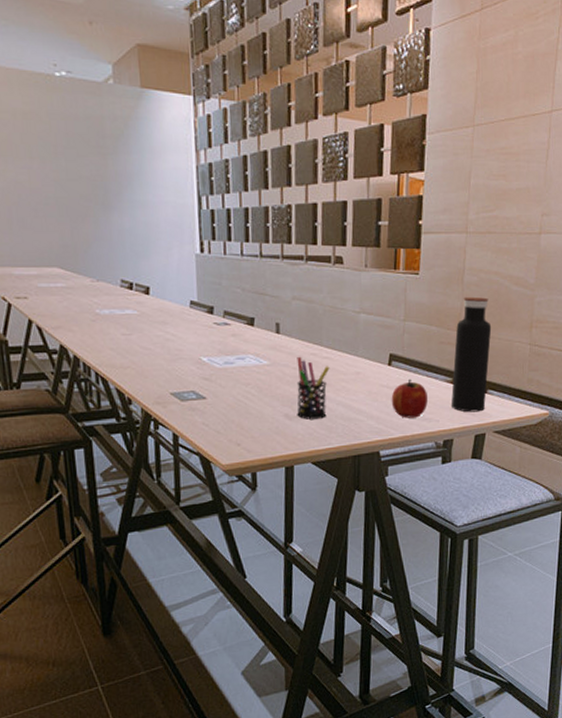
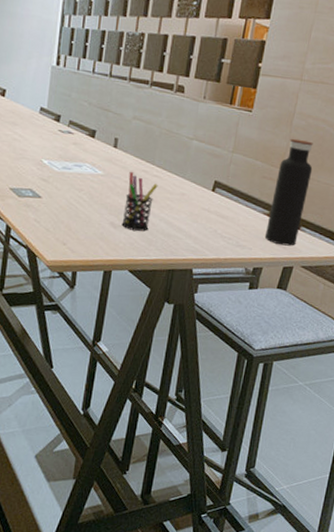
fruit: present [391,378,428,418] -> none [210,206,245,243]

